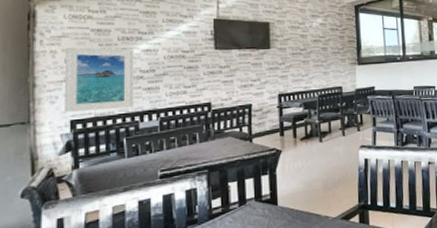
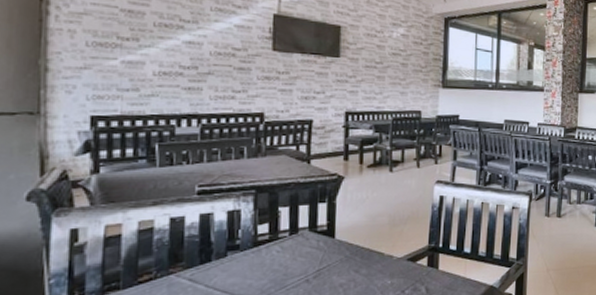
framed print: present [65,47,135,112] -> none [84,28,173,109]

